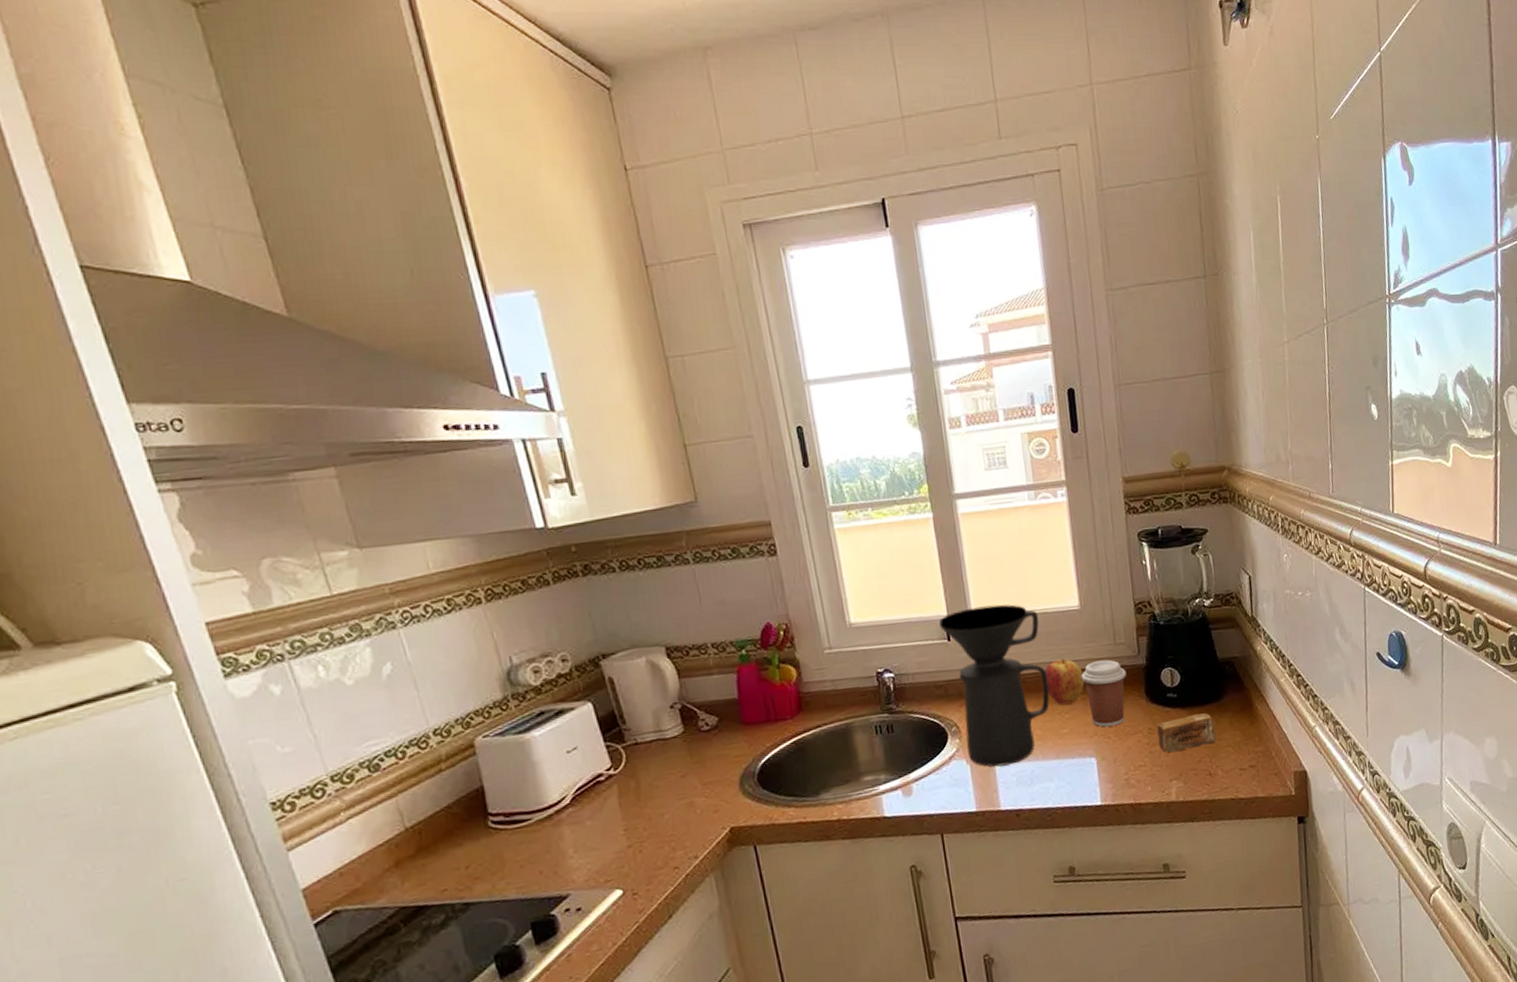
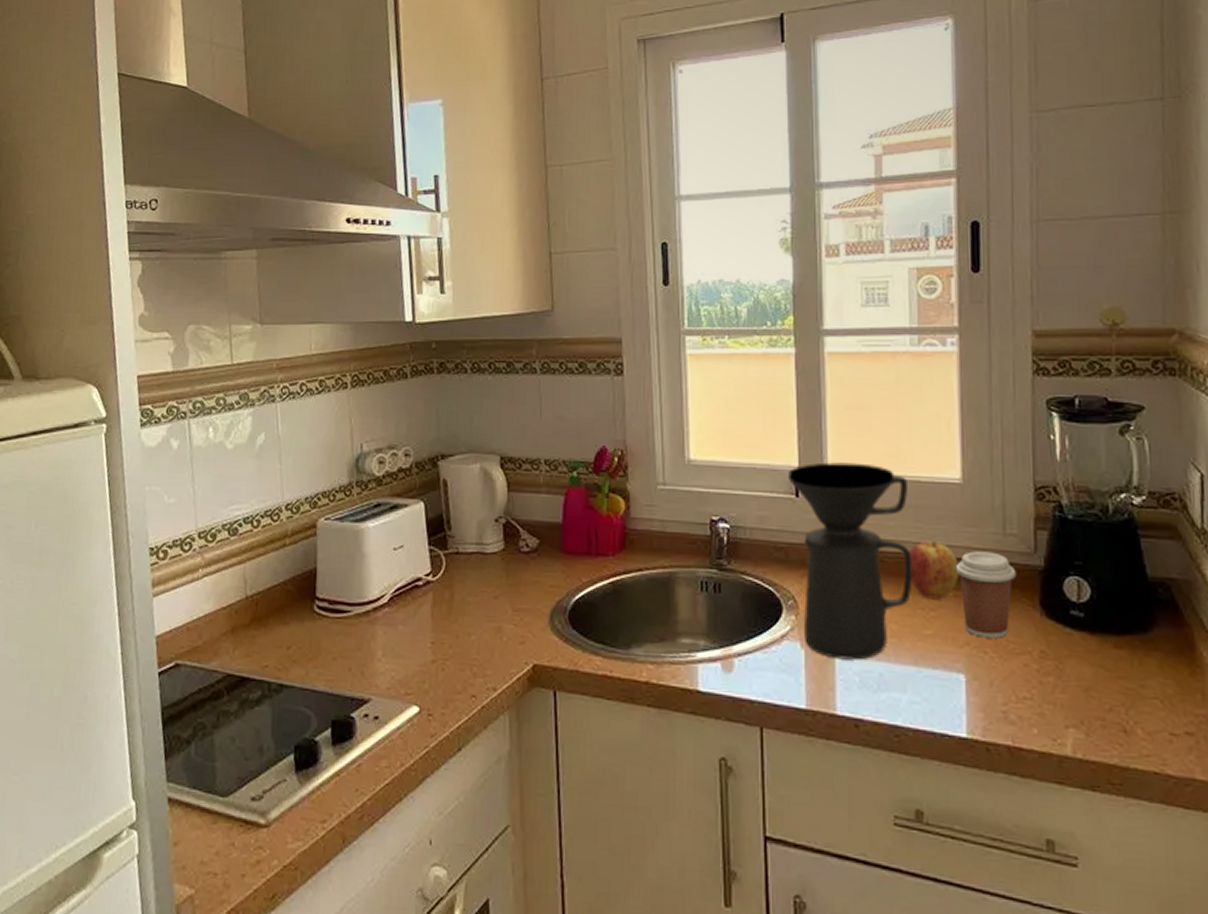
soap bar: present [1157,713,1216,753] -> none [1053,645,1137,690]

